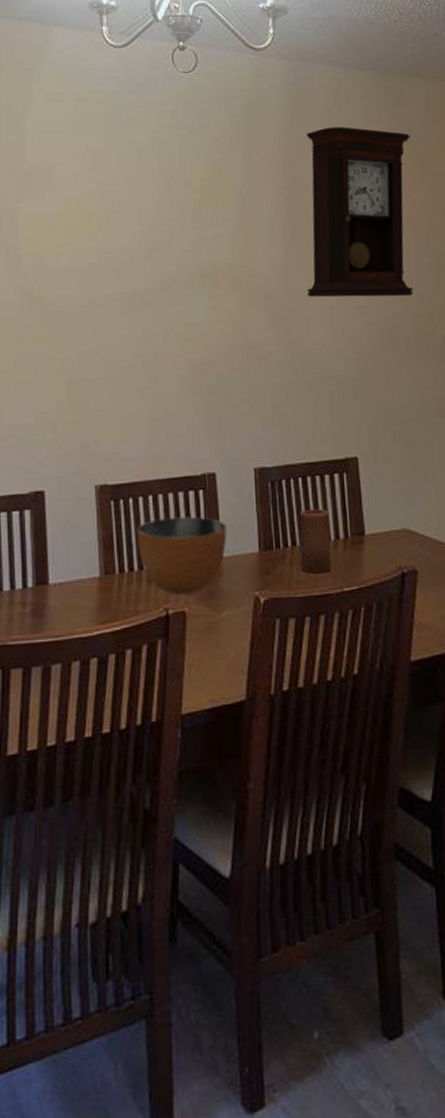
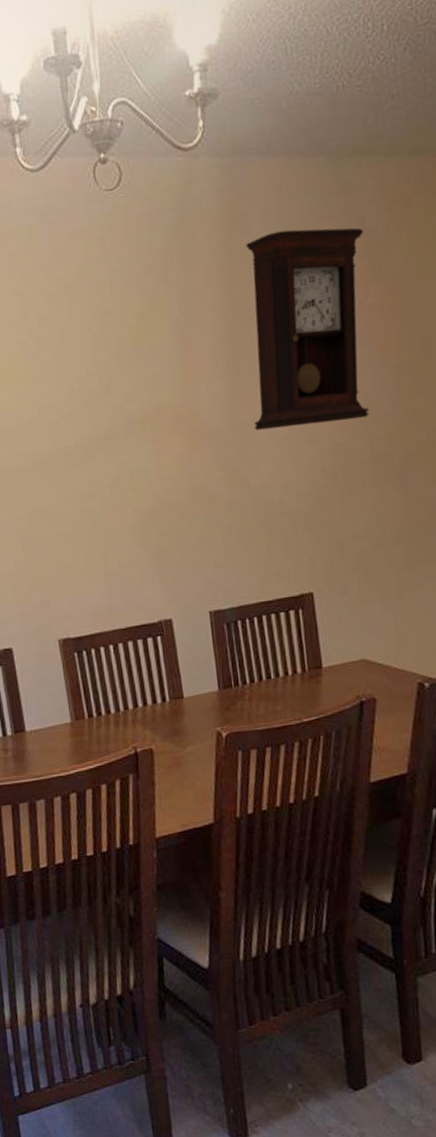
bowl: present [137,516,227,595] -> none [101,662,187,734]
candle: present [299,508,331,574] -> none [256,646,290,708]

